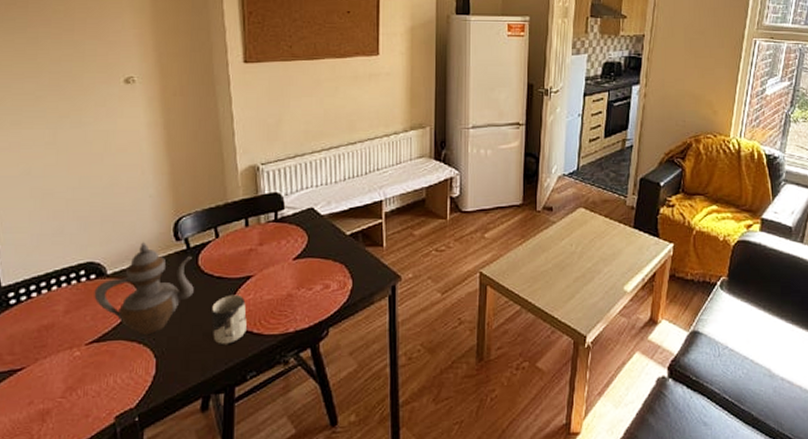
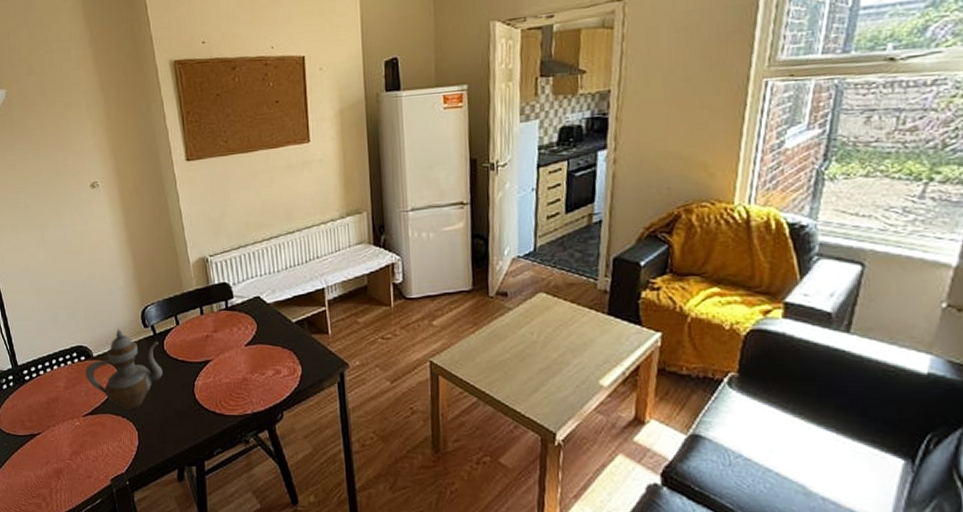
cup: present [211,294,247,345] -> none [178,377,210,423]

